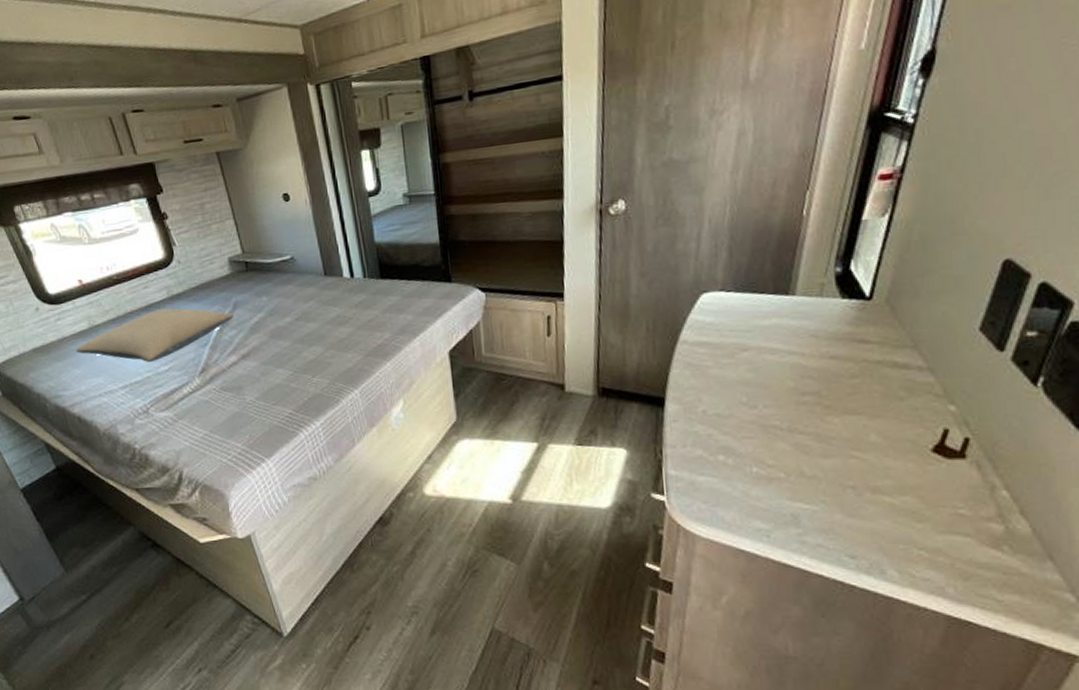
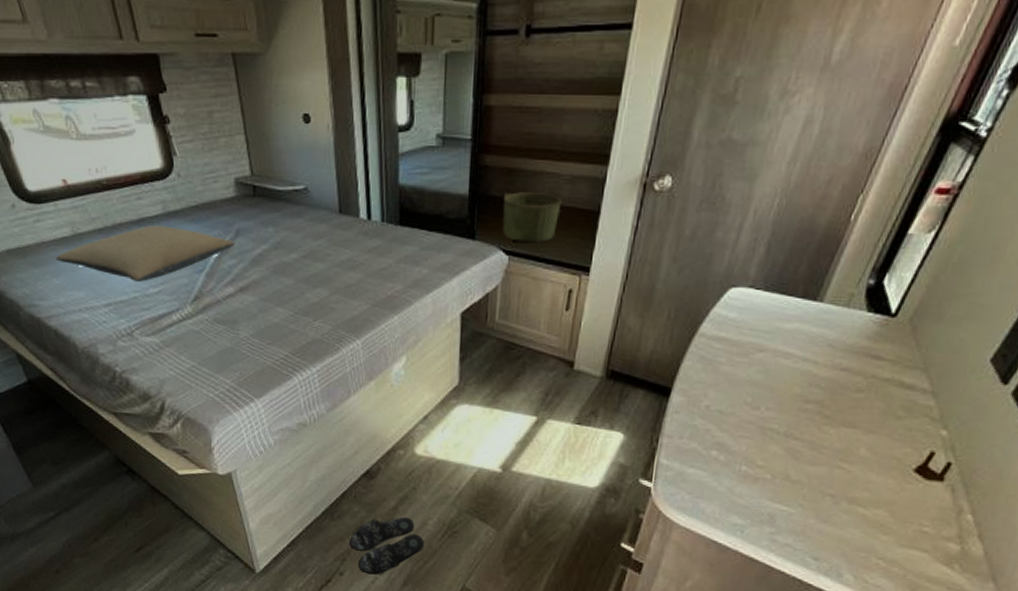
slippers: none [373,560,446,625] -> present [351,516,424,575]
basket: none [471,231,527,279] -> present [502,192,562,243]

